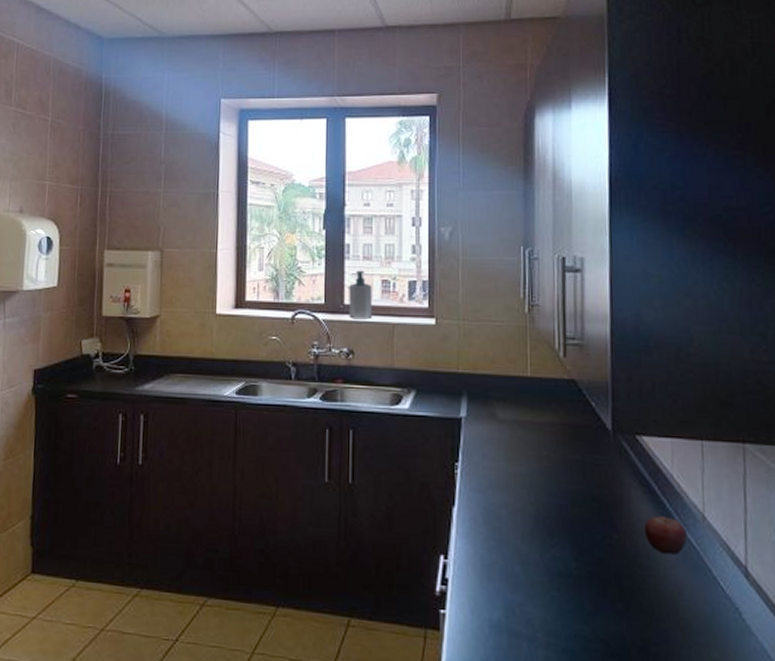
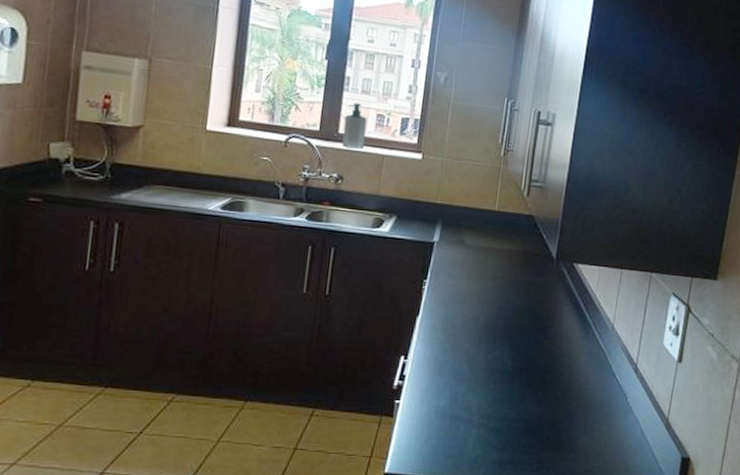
fruit: present [644,515,688,555] -> none [567,325,600,356]

